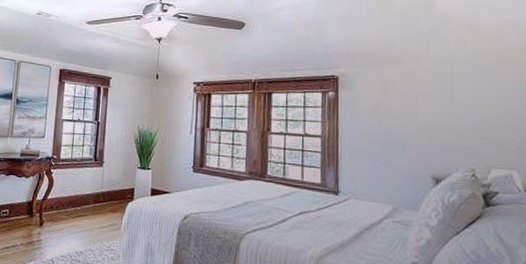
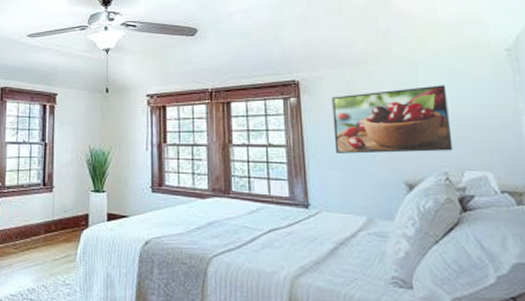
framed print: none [367,86,482,149] -> present [332,85,453,154]

